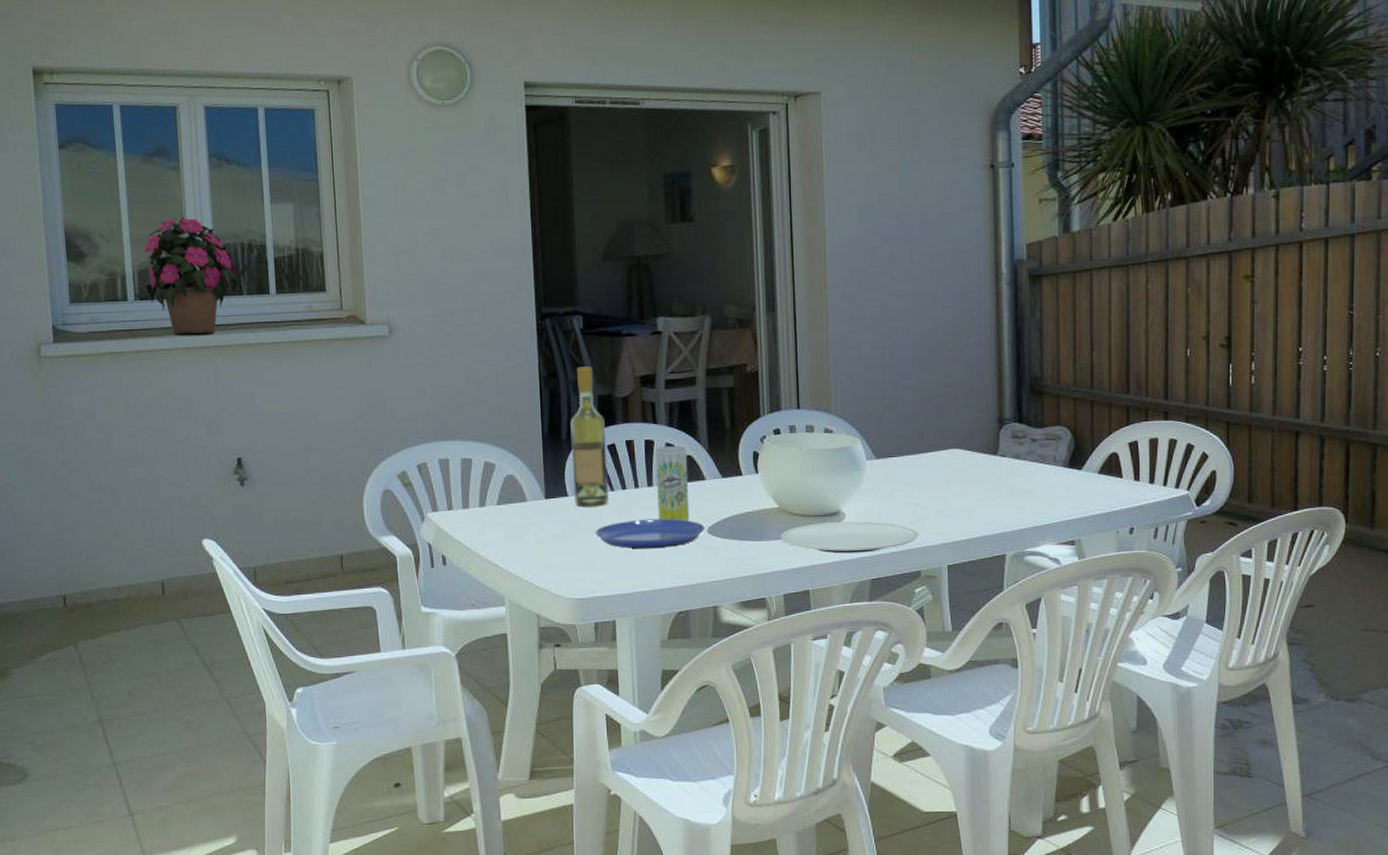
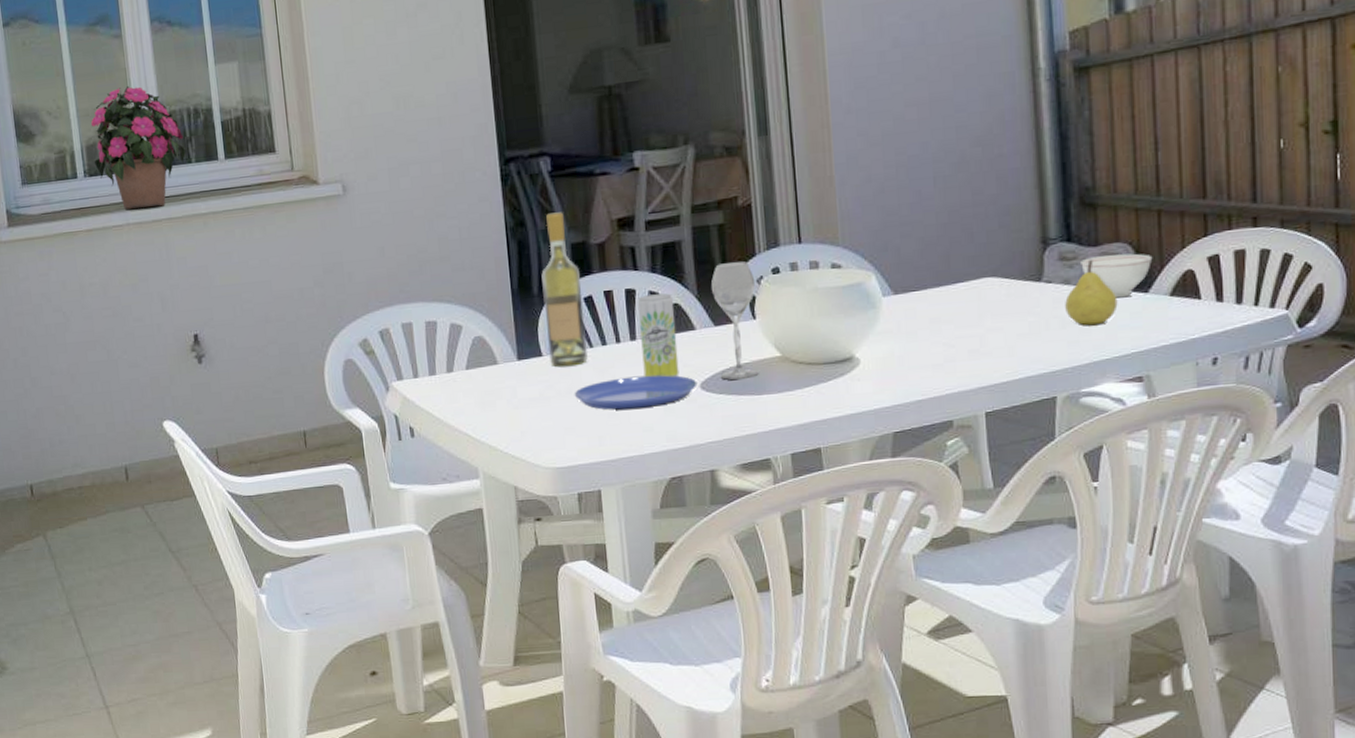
wineglass: none [721,422,759,527] -> present [711,261,759,381]
plate: present [781,521,919,554] -> none [785,366,949,405]
fruit: none [1015,438,1057,495] -> present [1065,259,1118,326]
bowl: none [1029,436,1086,473] -> present [1081,253,1153,298]

